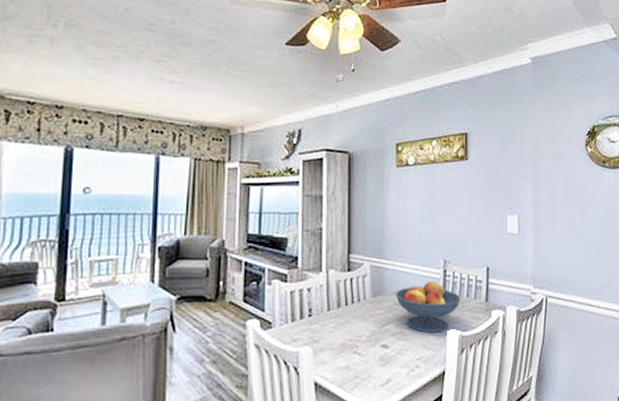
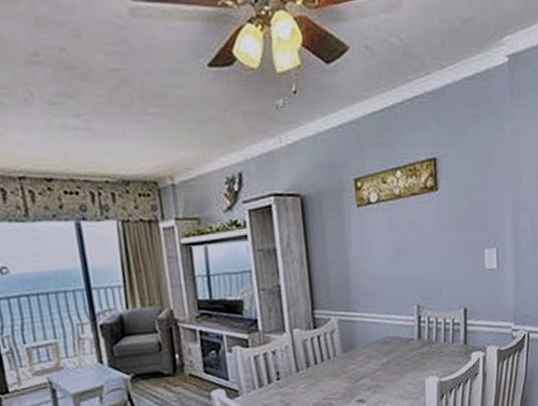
fruit bowl: present [396,280,461,333] -> none [368,328,438,383]

